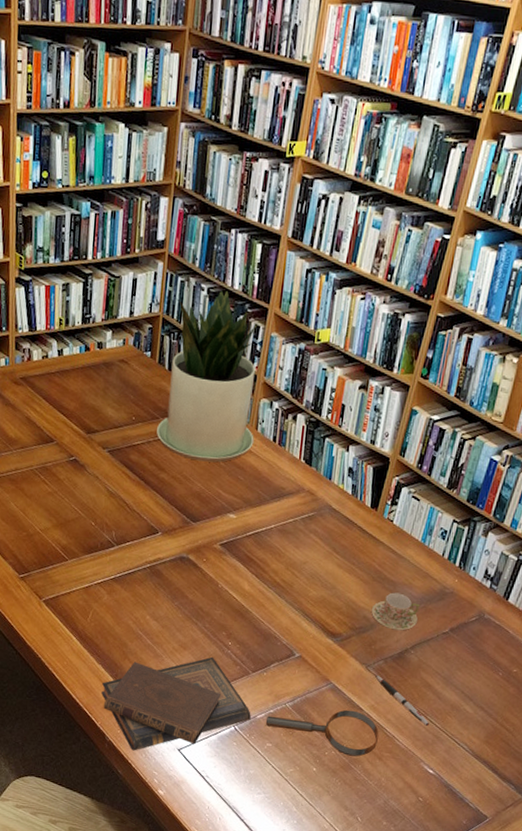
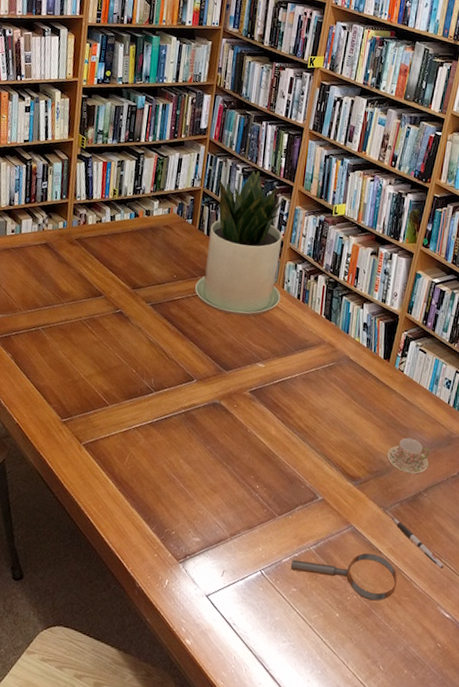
diary: present [101,656,251,751] -> none [134,500,277,598]

